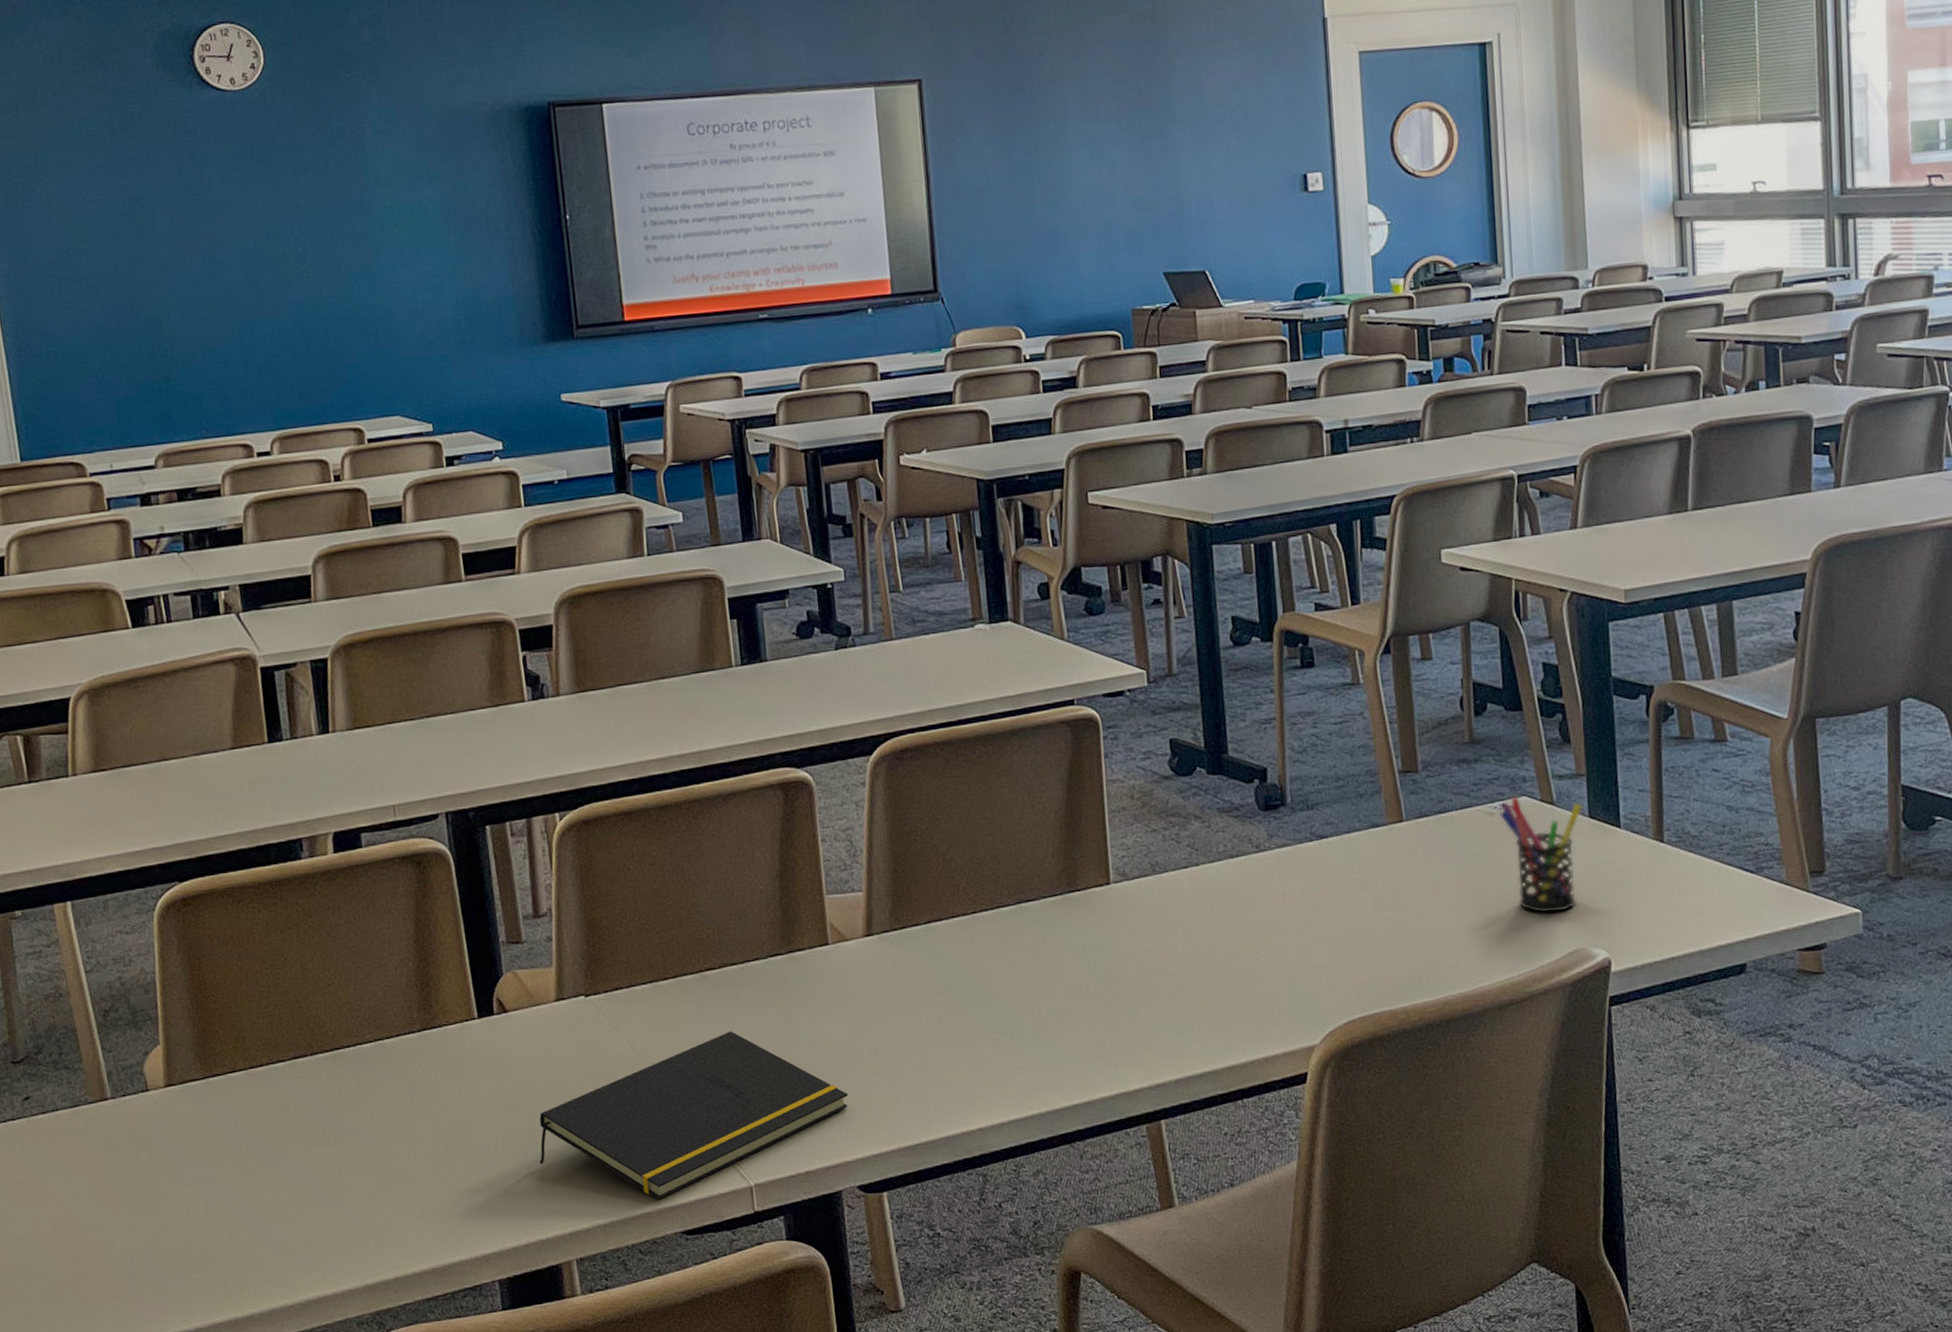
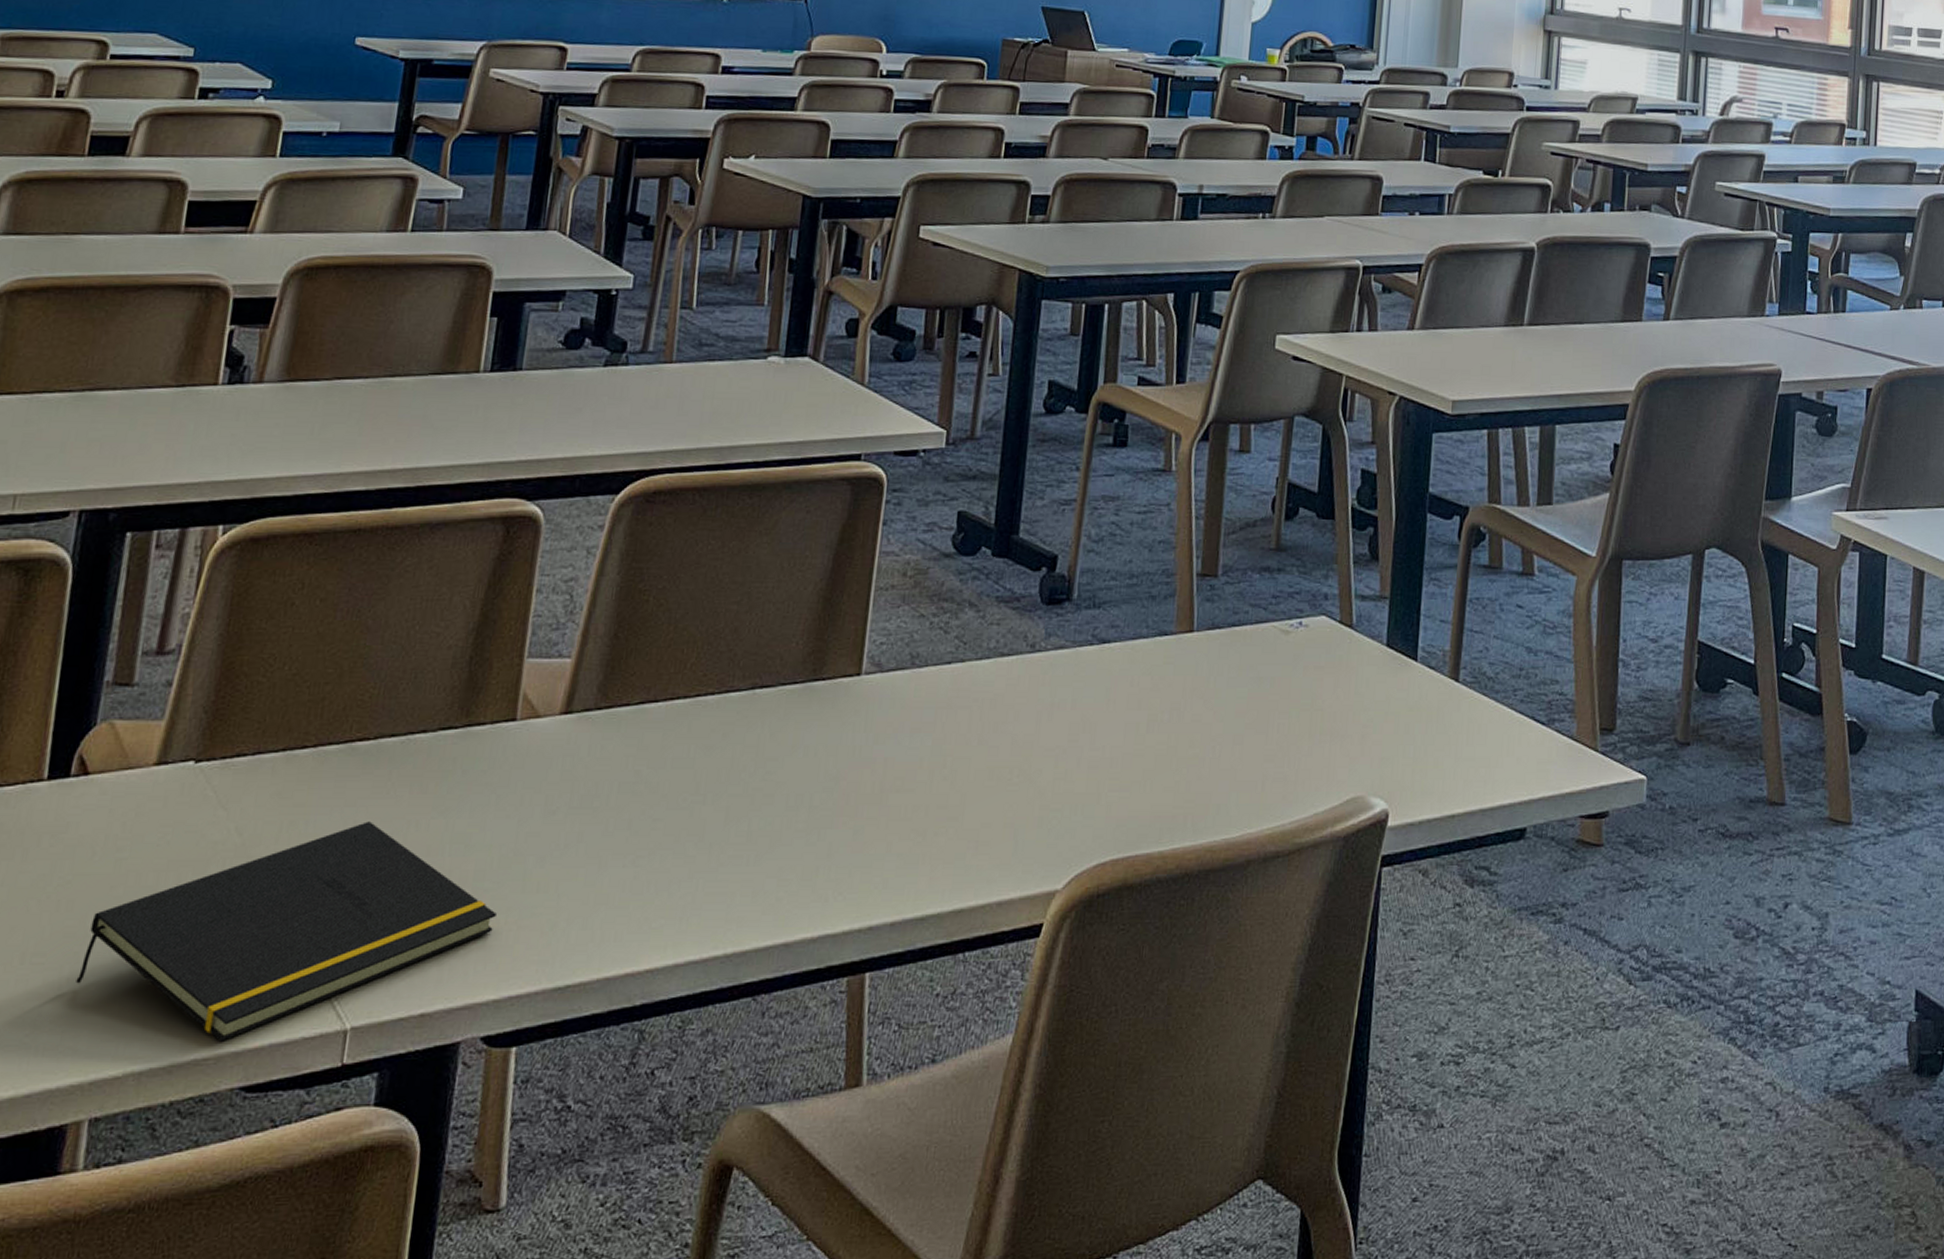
pen holder: present [1499,796,1583,913] -> none [1295,615,1382,751]

